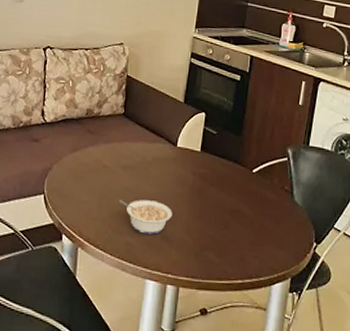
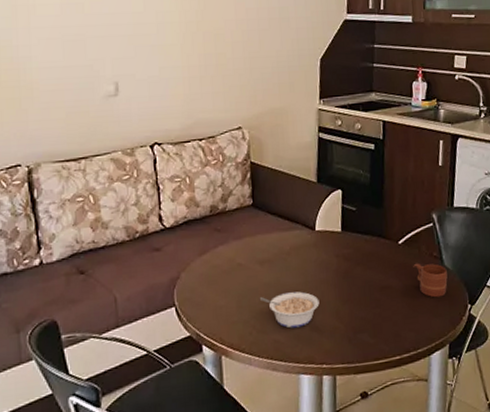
mug: none [264,193,296,231] -> present [413,263,448,298]

